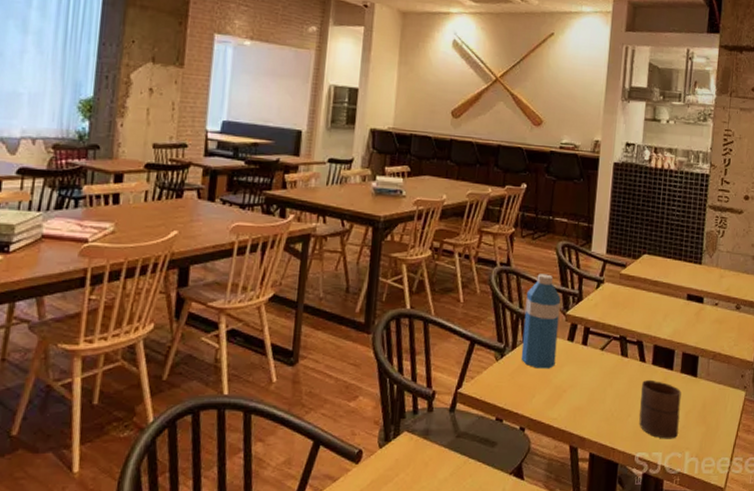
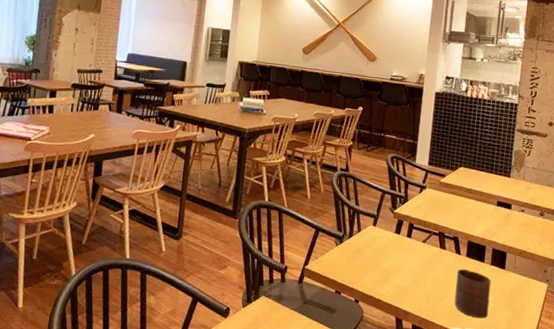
water bottle: present [521,274,561,369] -> none [356,179,390,255]

